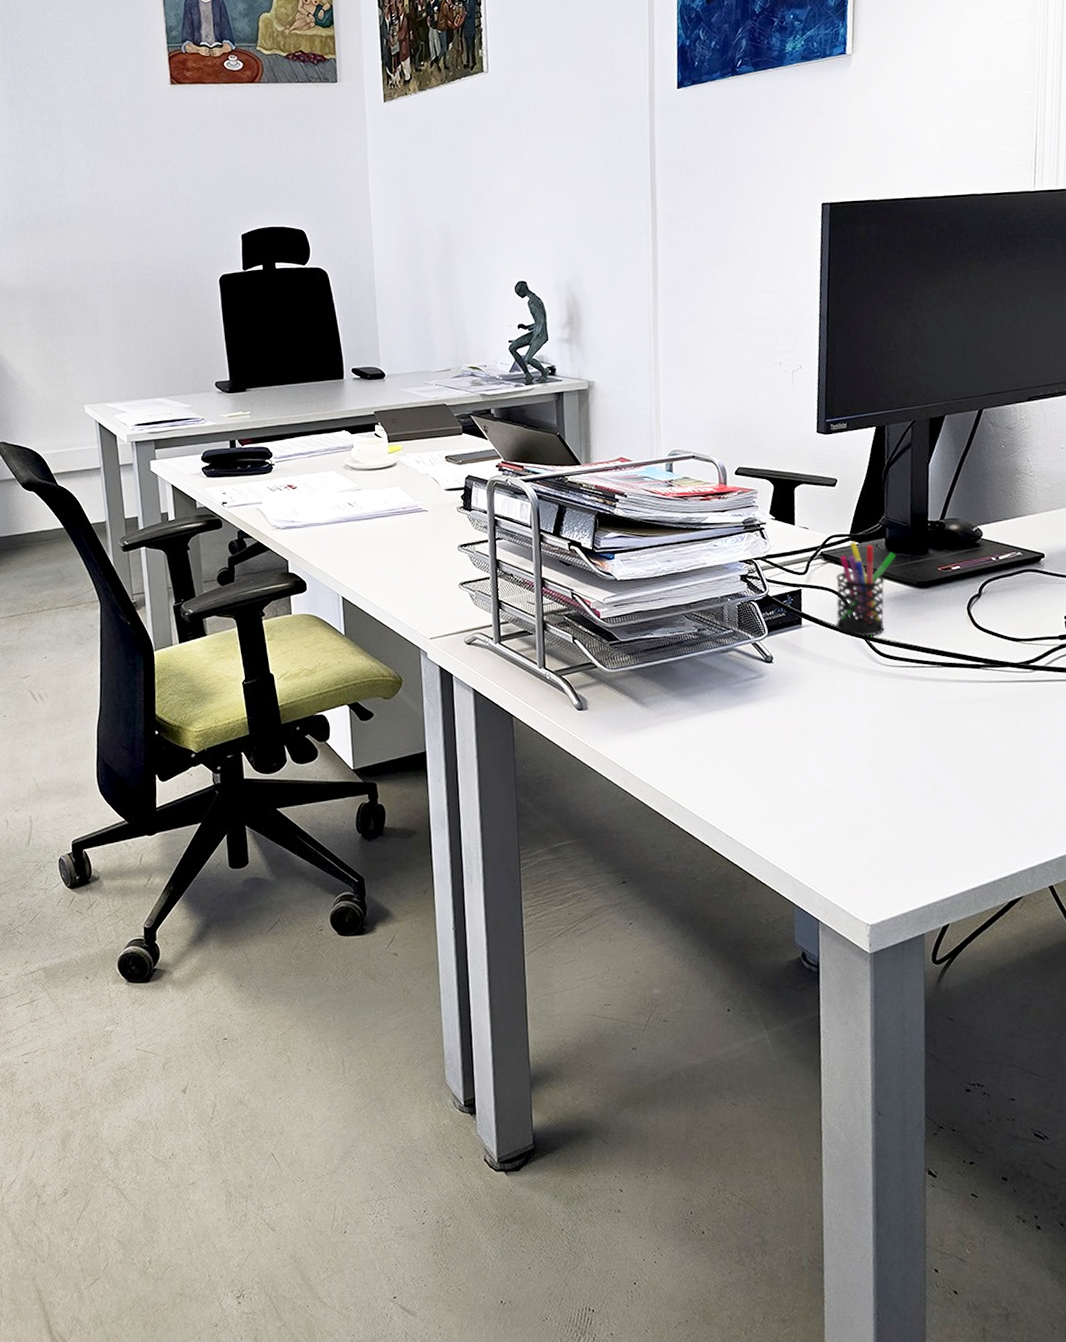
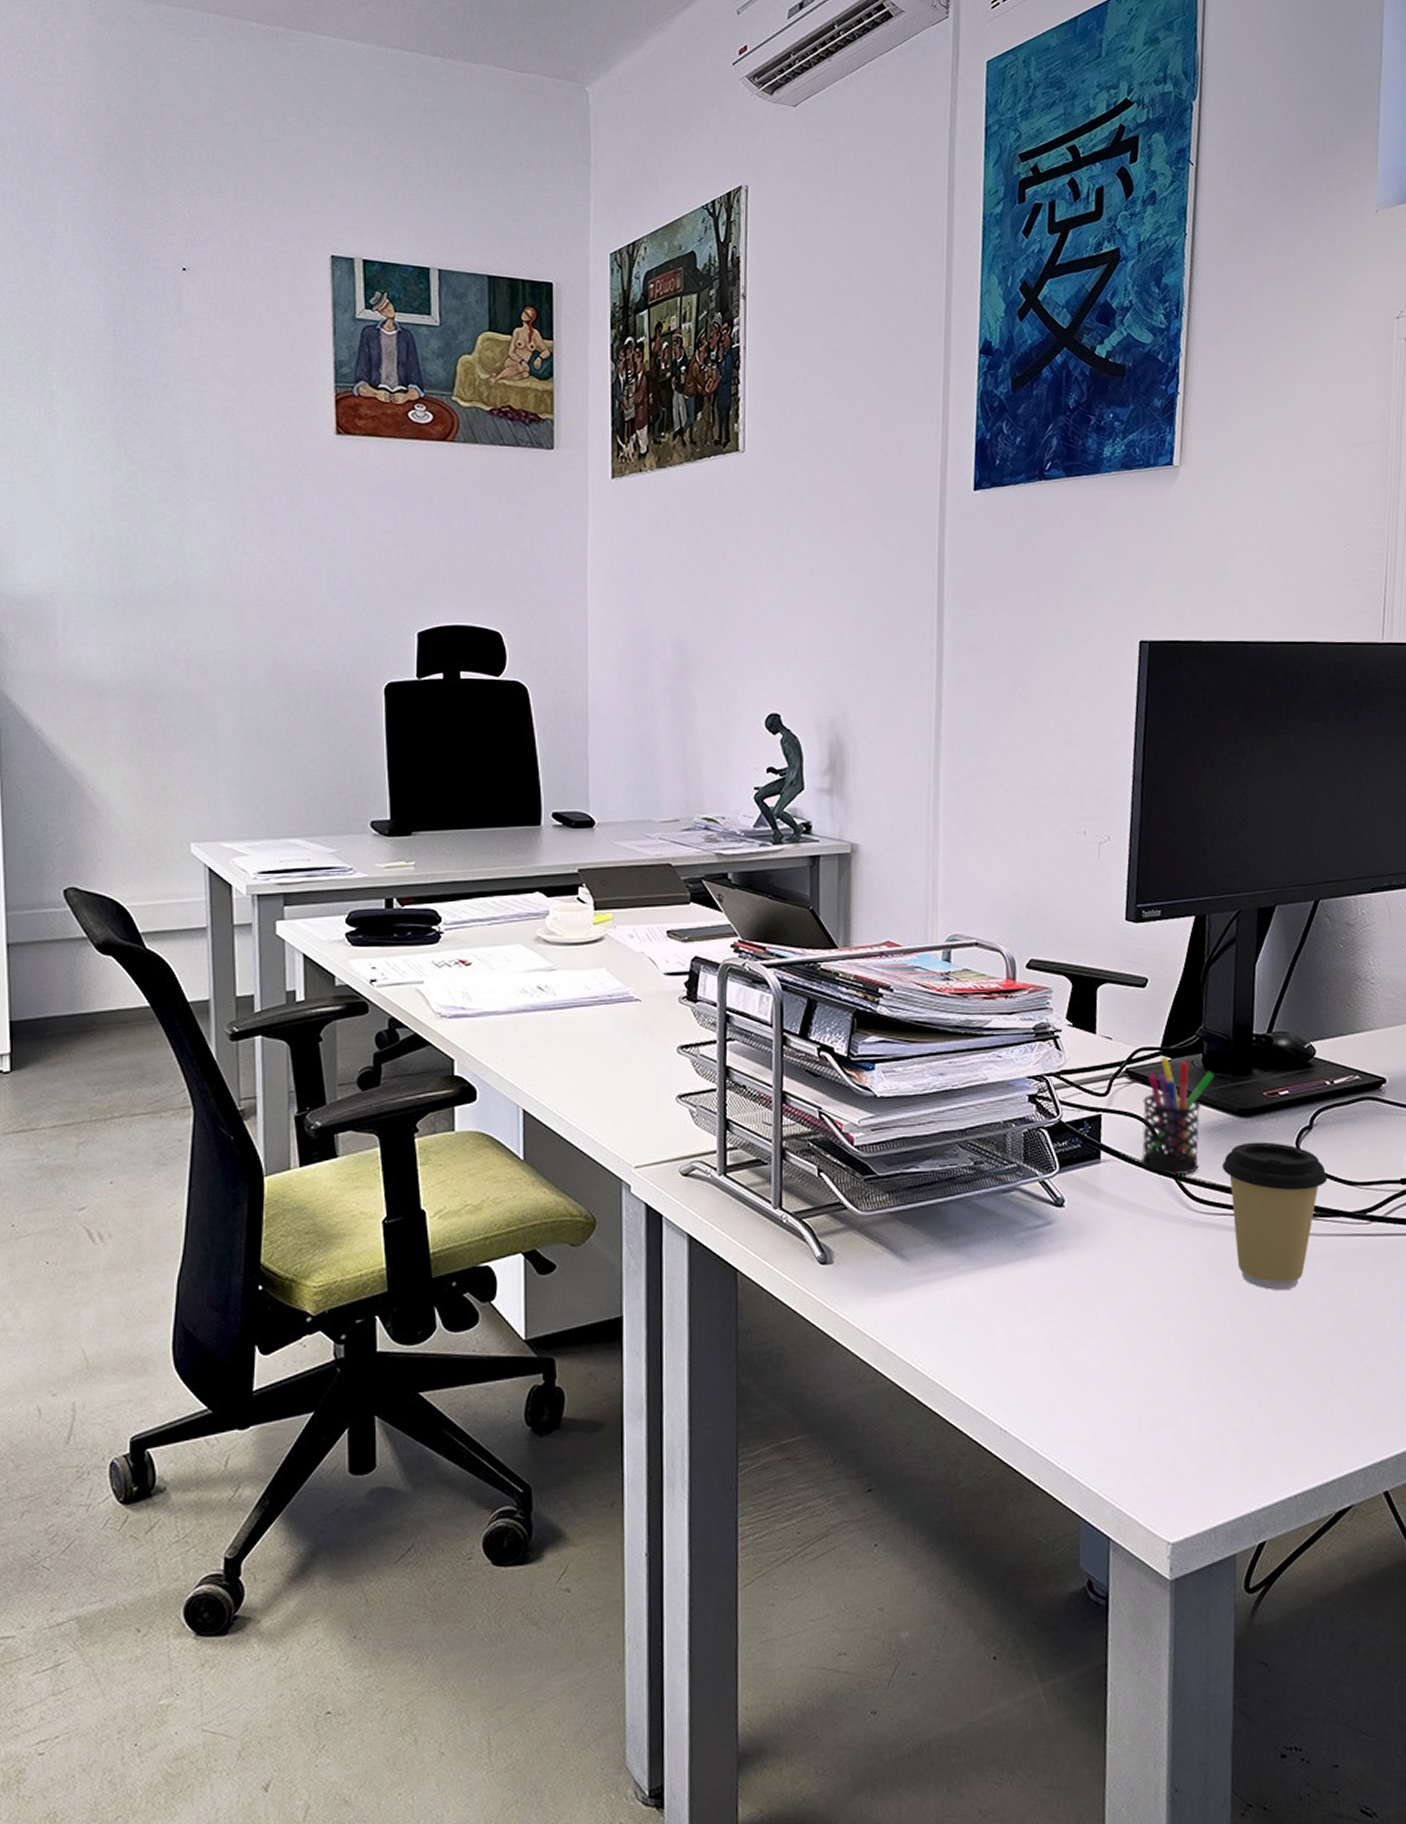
coffee cup: none [904,608,995,727] -> present [1221,1142,1328,1291]

